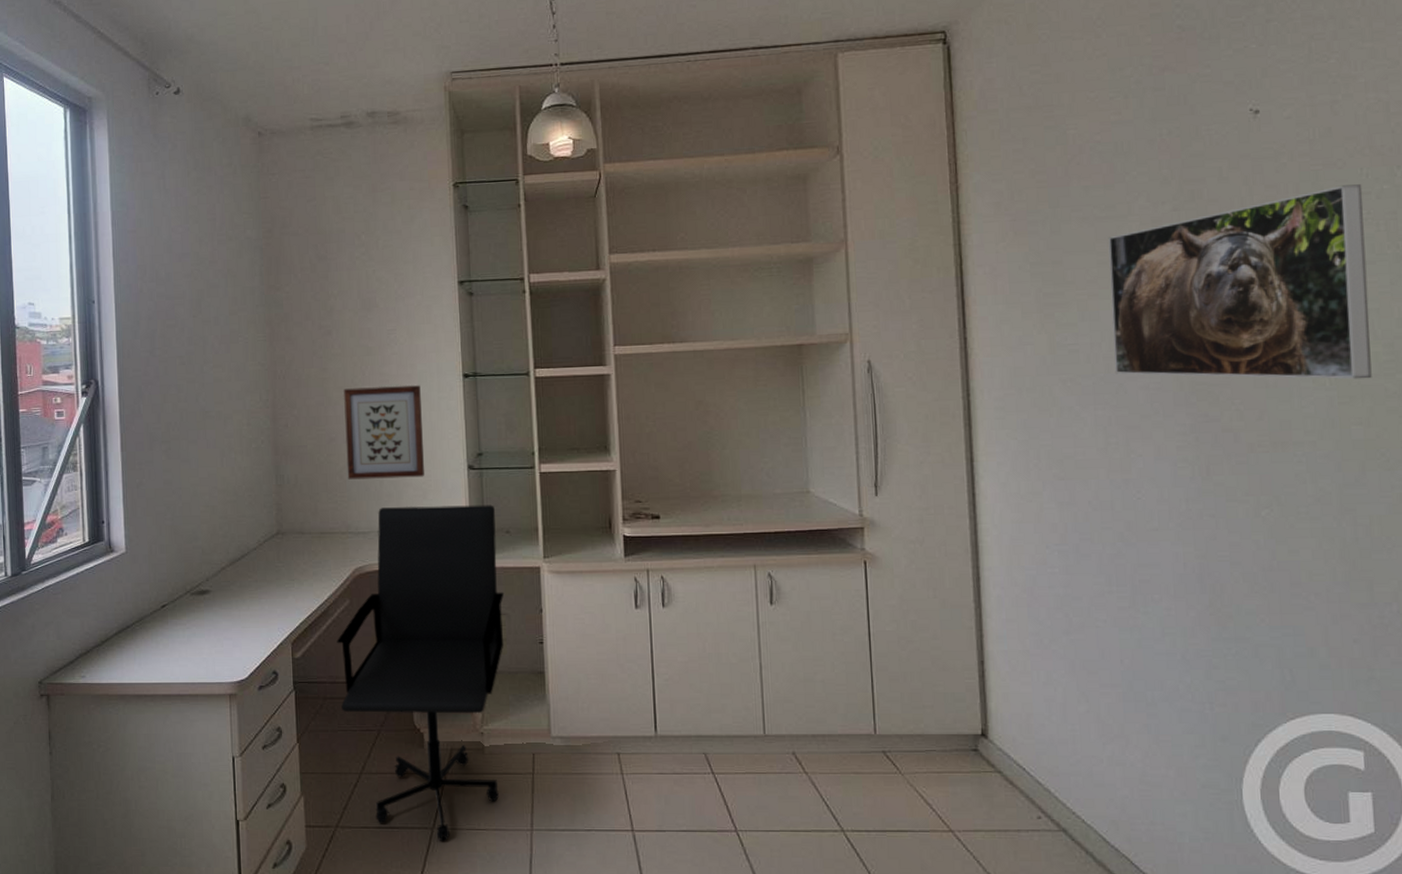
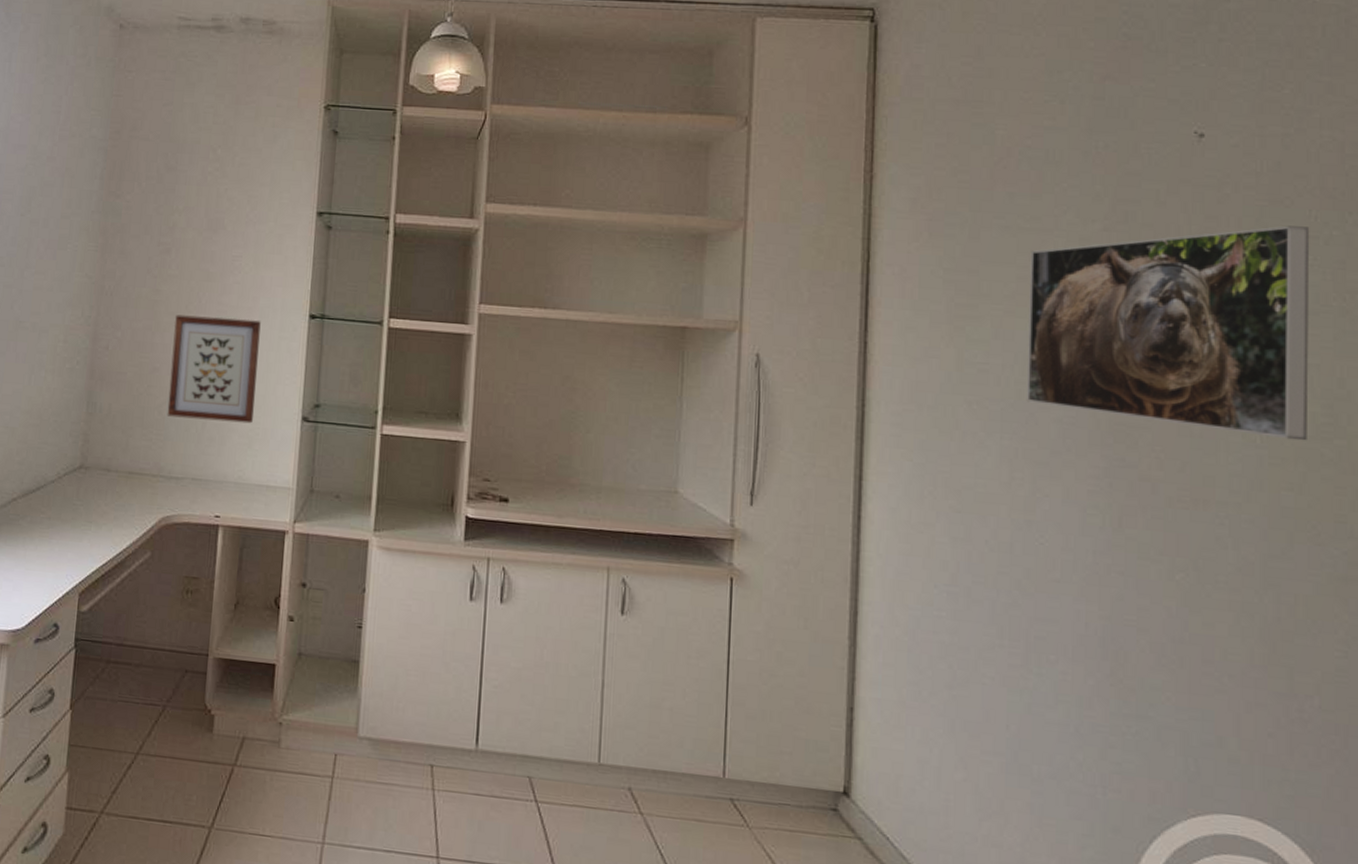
office chair: present [336,505,505,841] -> none [125,452,326,844]

